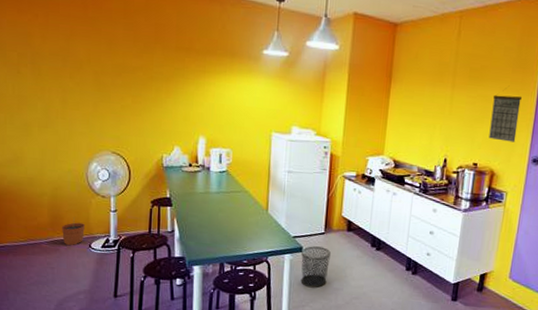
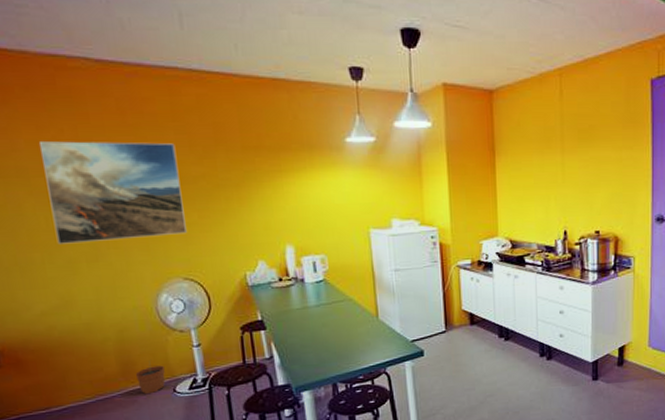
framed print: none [18,23,123,115] -> present [40,141,187,244]
waste bin: present [300,246,331,288] -> none [422,347,456,394]
calendar: present [489,94,522,142] -> none [607,152,636,203]

